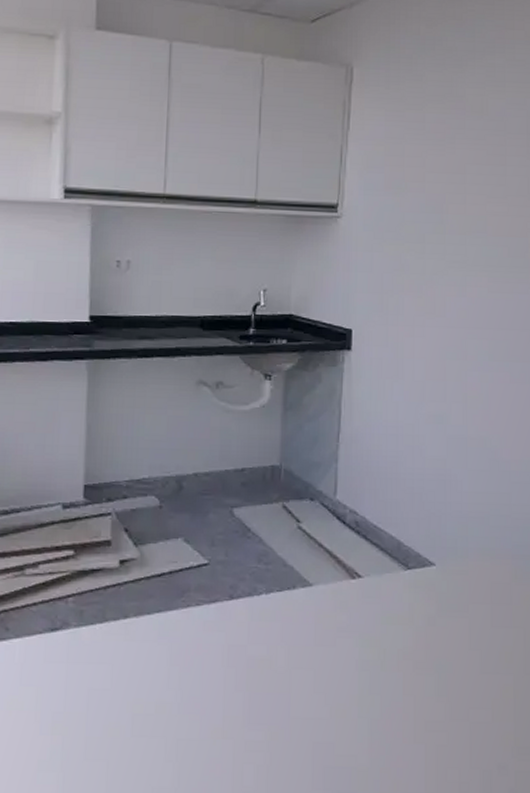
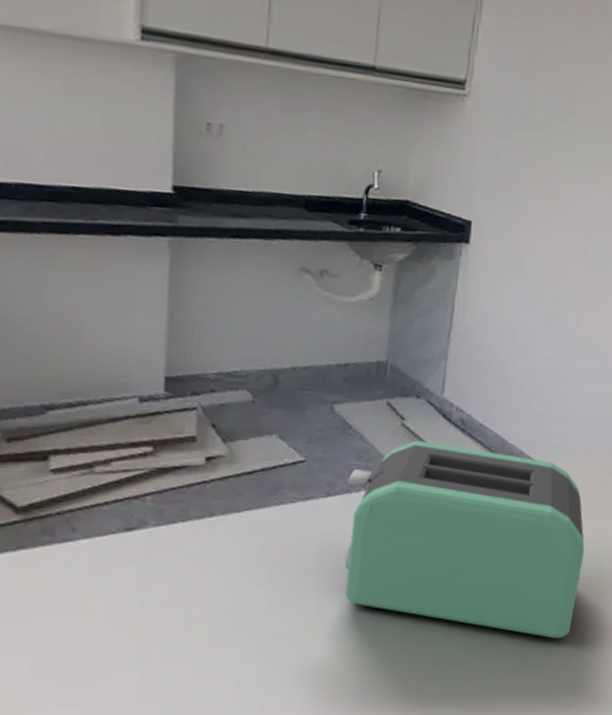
toaster: none [247,543,495,760] -> present [345,440,585,639]

